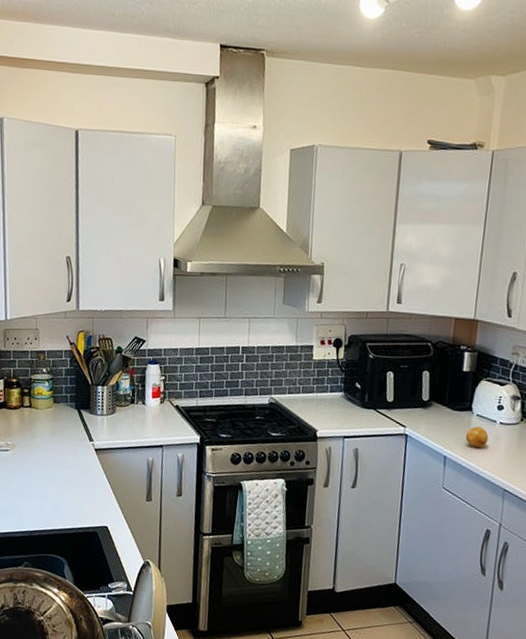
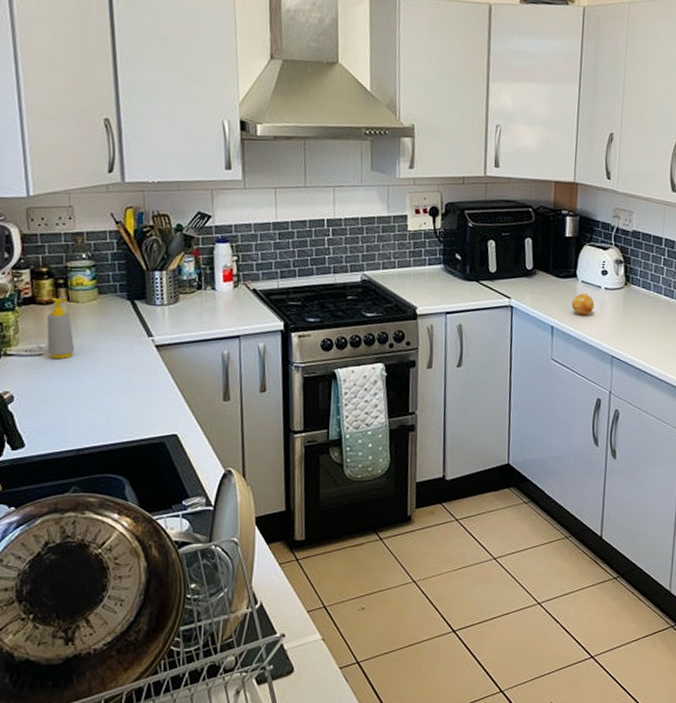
soap bottle: none [12,403,33,455] -> present [46,297,75,359]

